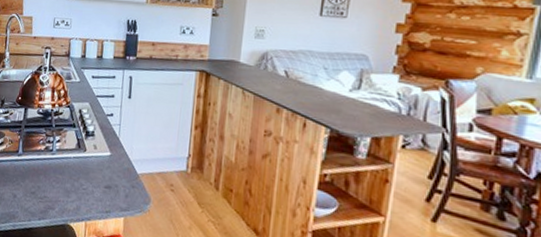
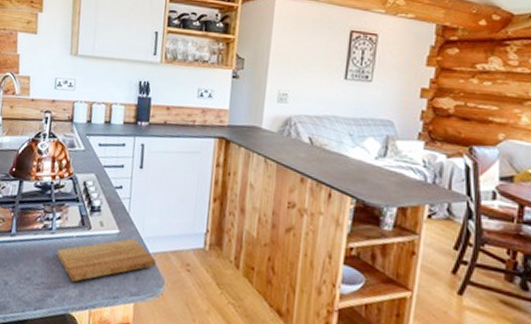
cutting board: none [57,160,144,197] -> present [57,238,157,282]

